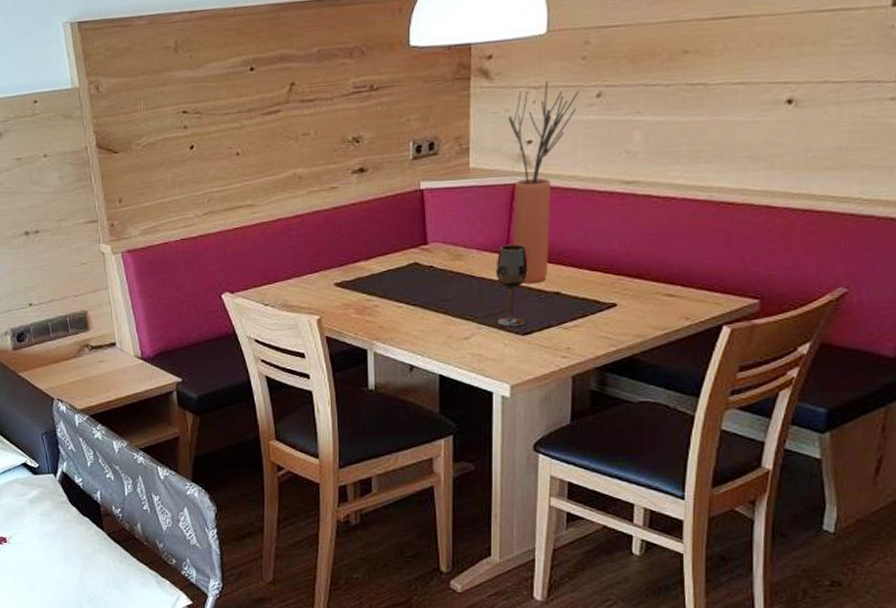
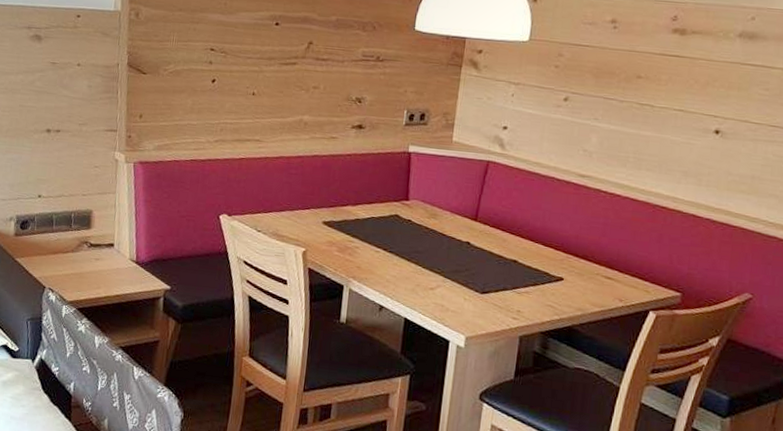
wine glass: present [496,244,528,327] -> none [459,212,493,286]
vase: present [508,80,579,283] -> none [481,79,550,249]

